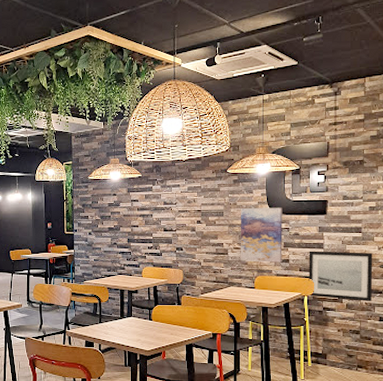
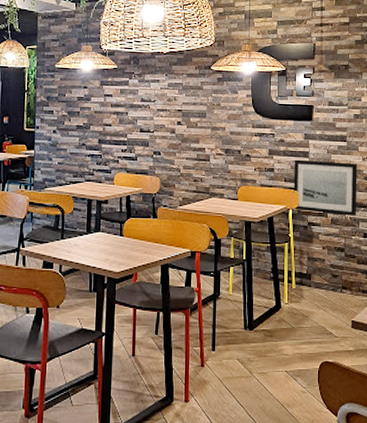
wall art: present [240,207,283,263] -> none [223,110,268,172]

